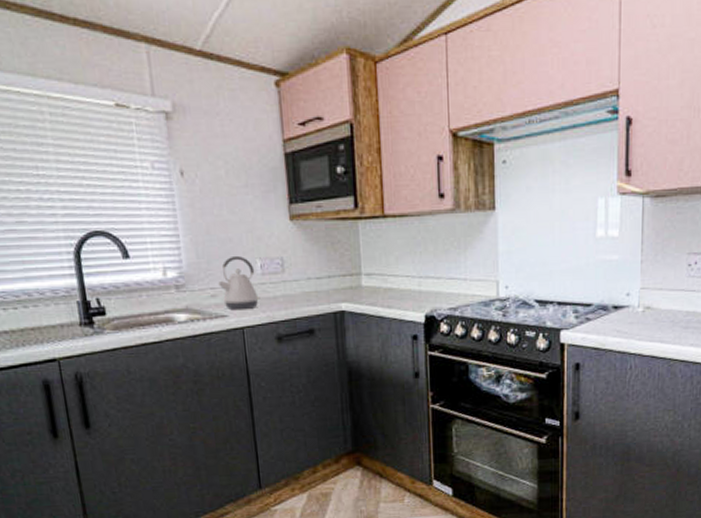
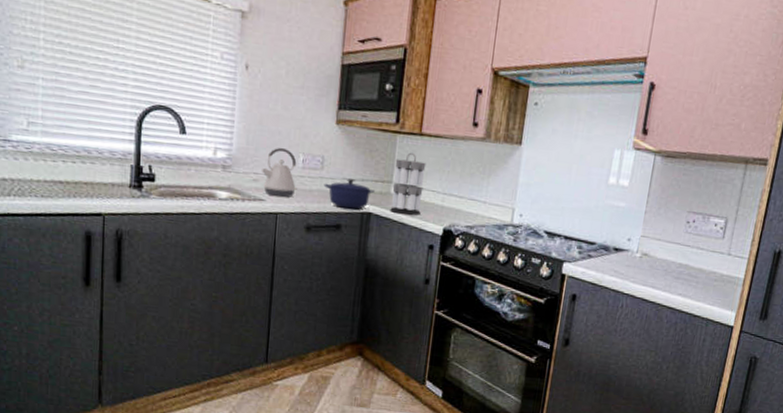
cooking pot: none [288,277,344,311] -> present [323,178,375,210]
spice rack: none [361,238,398,308] -> present [390,152,426,216]

